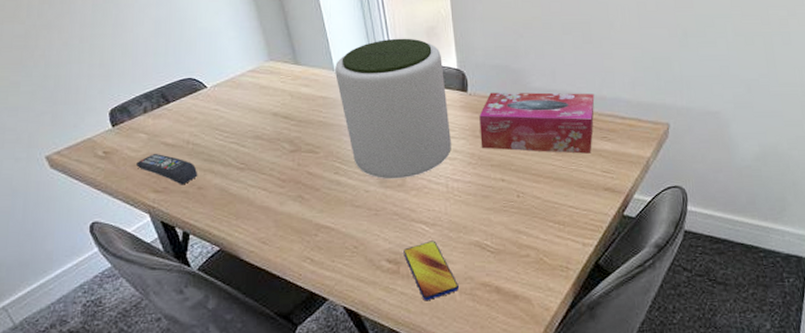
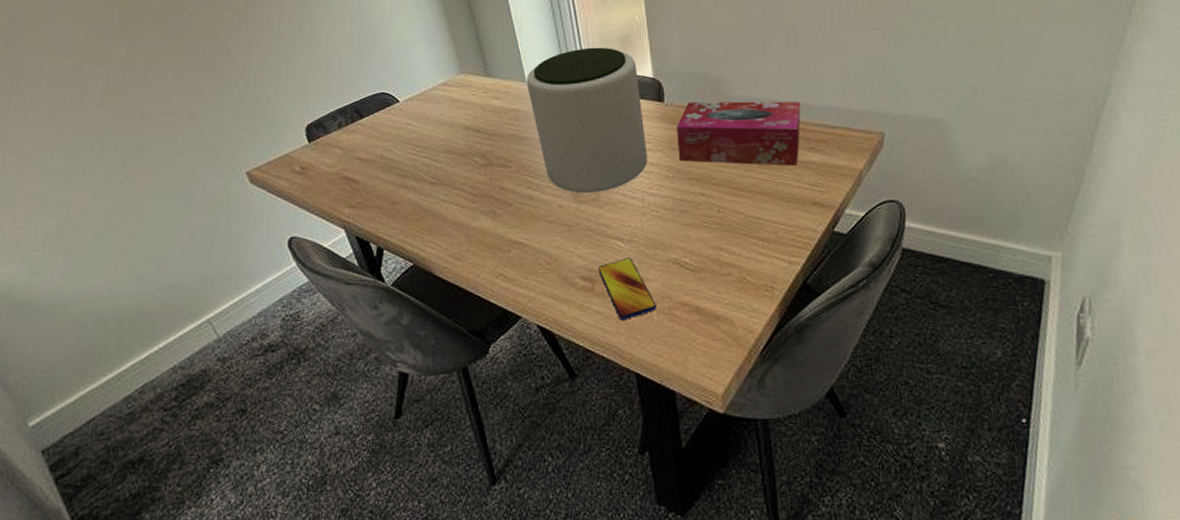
remote control: present [136,154,198,185] -> none [332,169,392,200]

